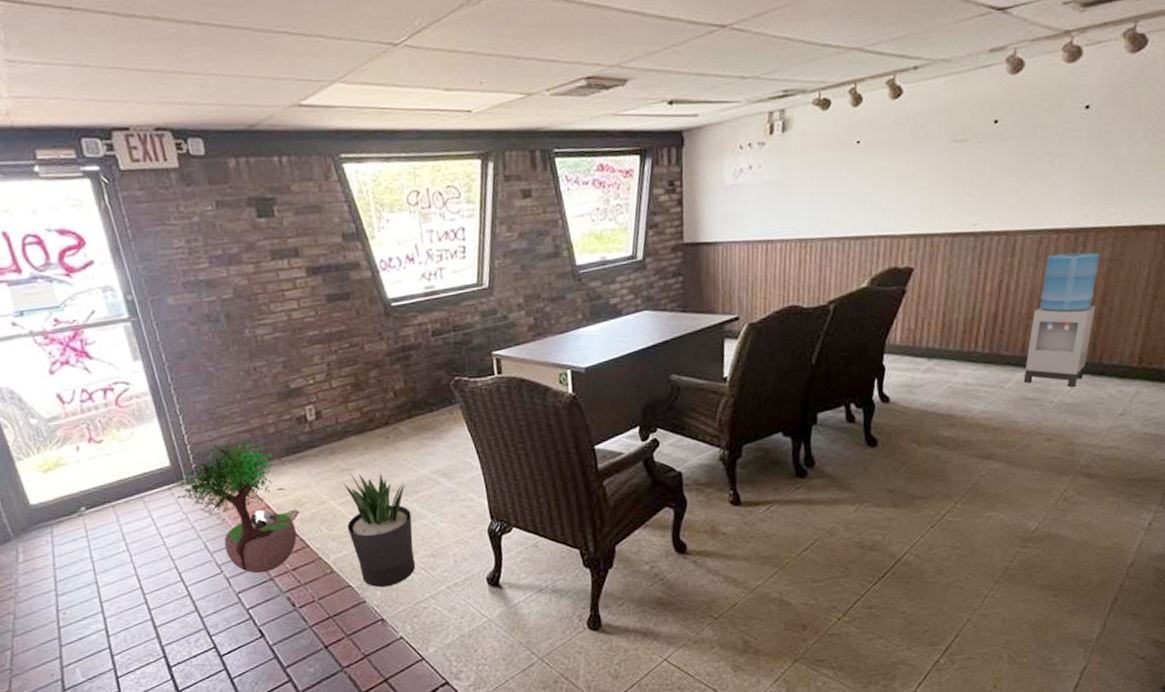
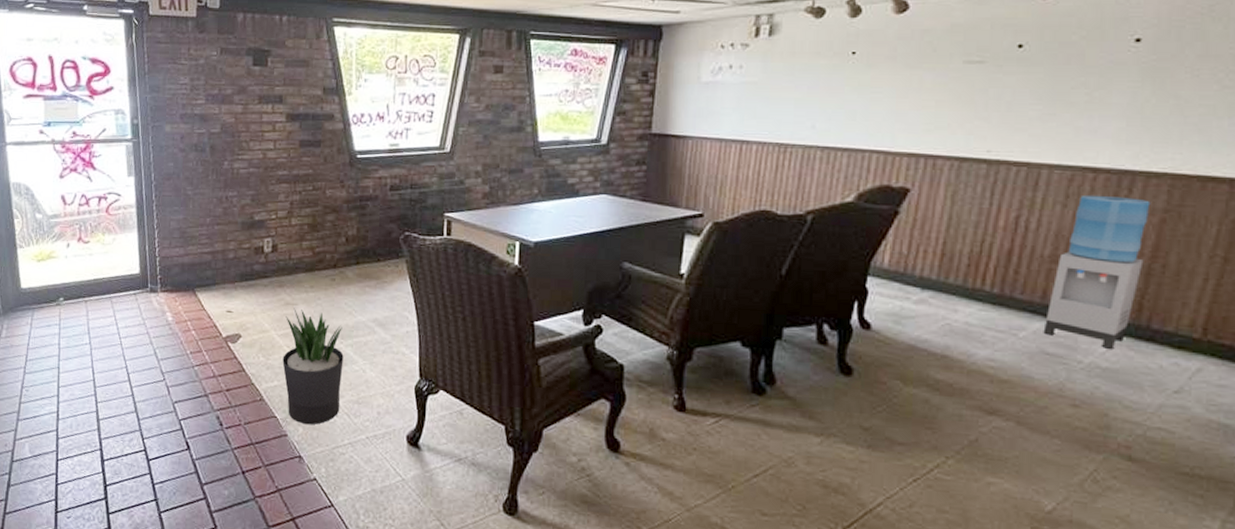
potted tree: present [177,435,297,574] -> none [140,251,236,388]

